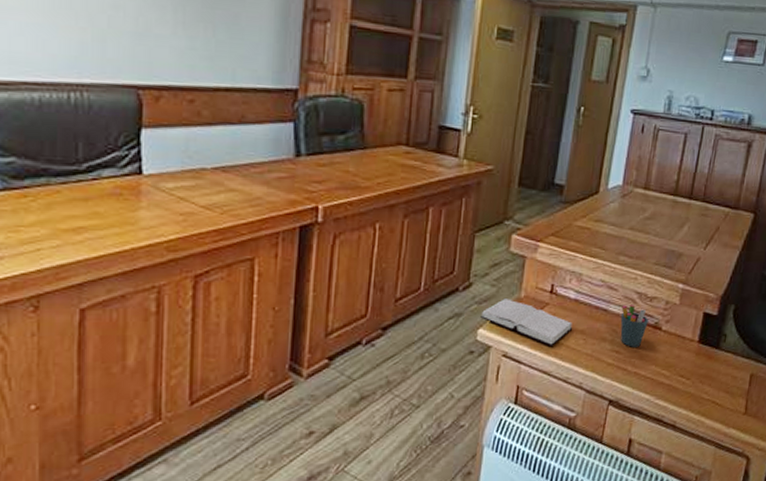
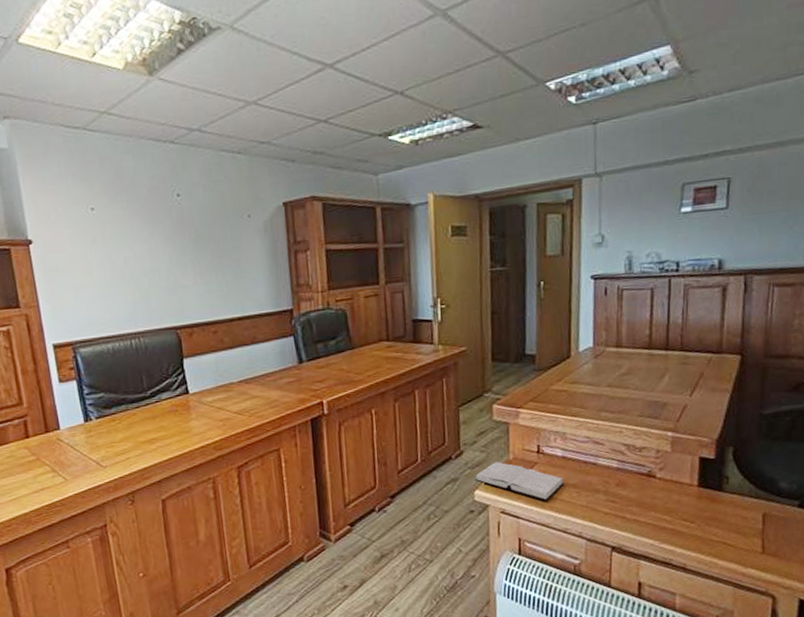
pen holder: present [620,305,649,347] -> none [610,456,641,496]

